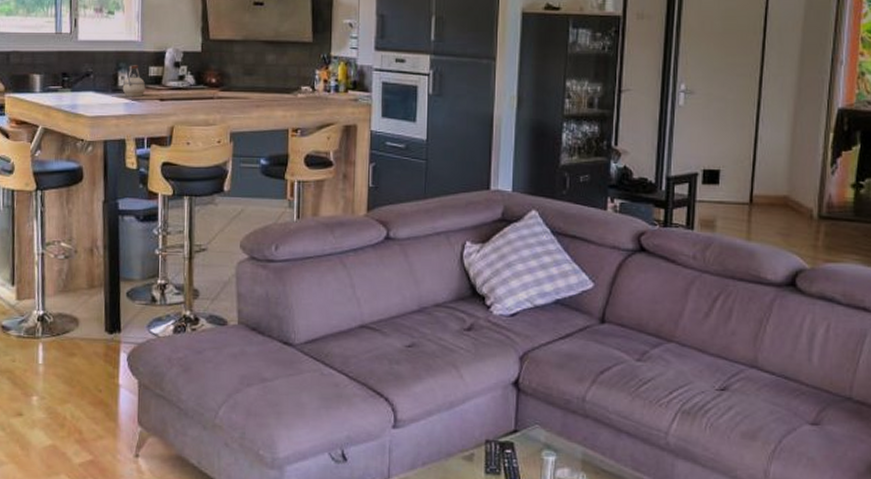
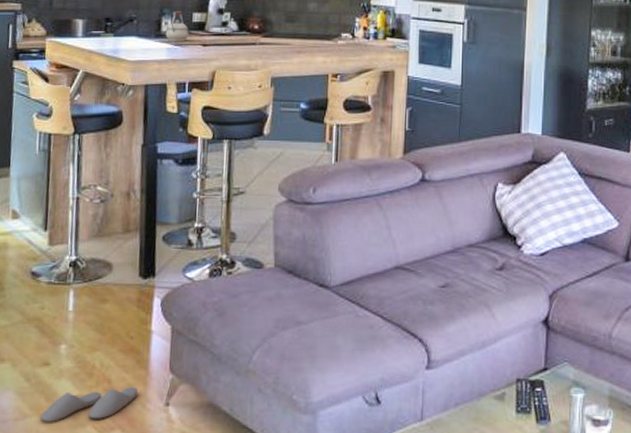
slippers: none [15,438,109,471] -> present [39,387,138,423]

